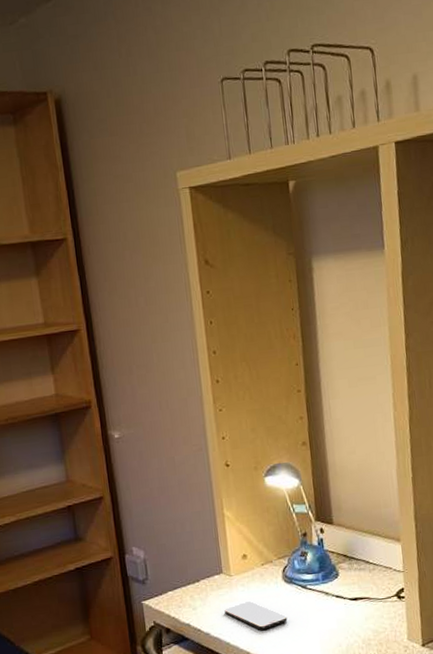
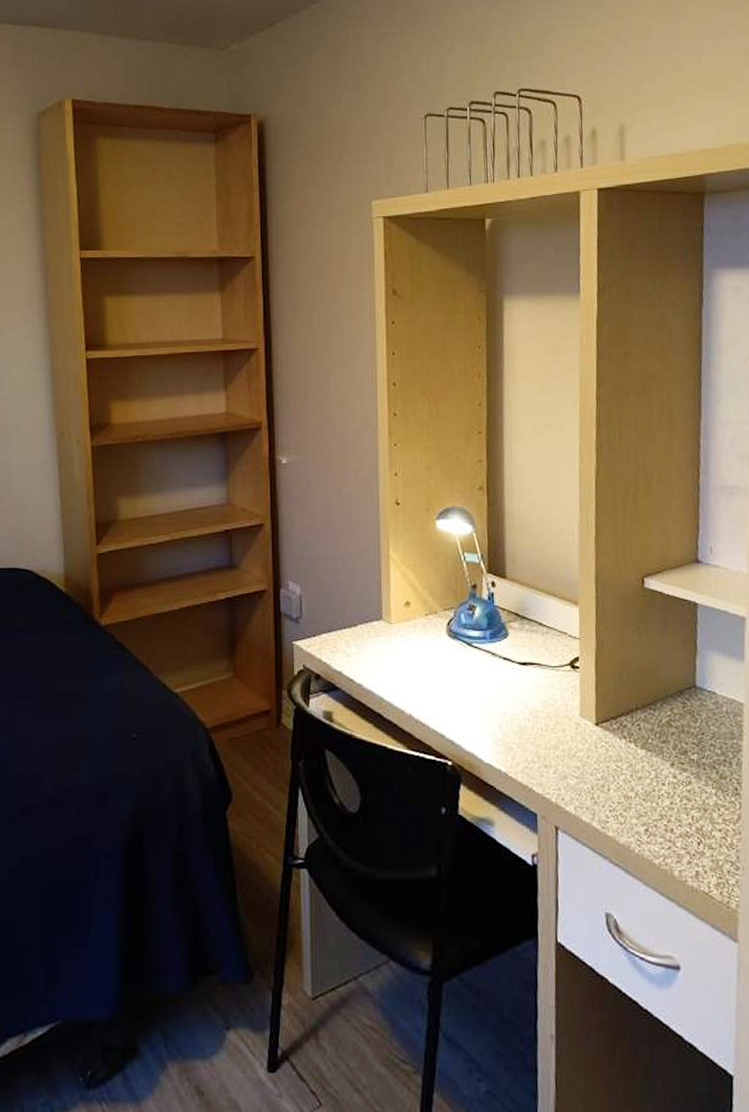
smartphone: present [224,601,288,630] -> none [381,654,449,687]

